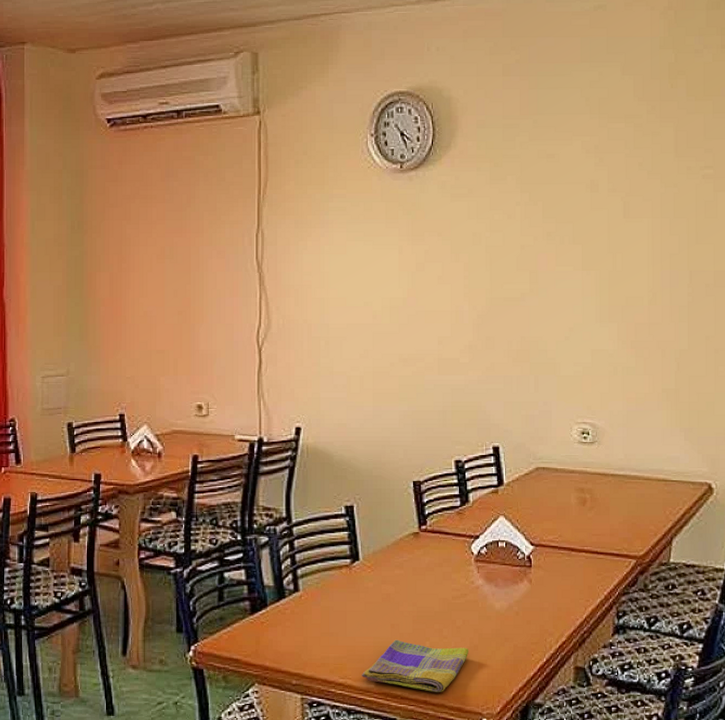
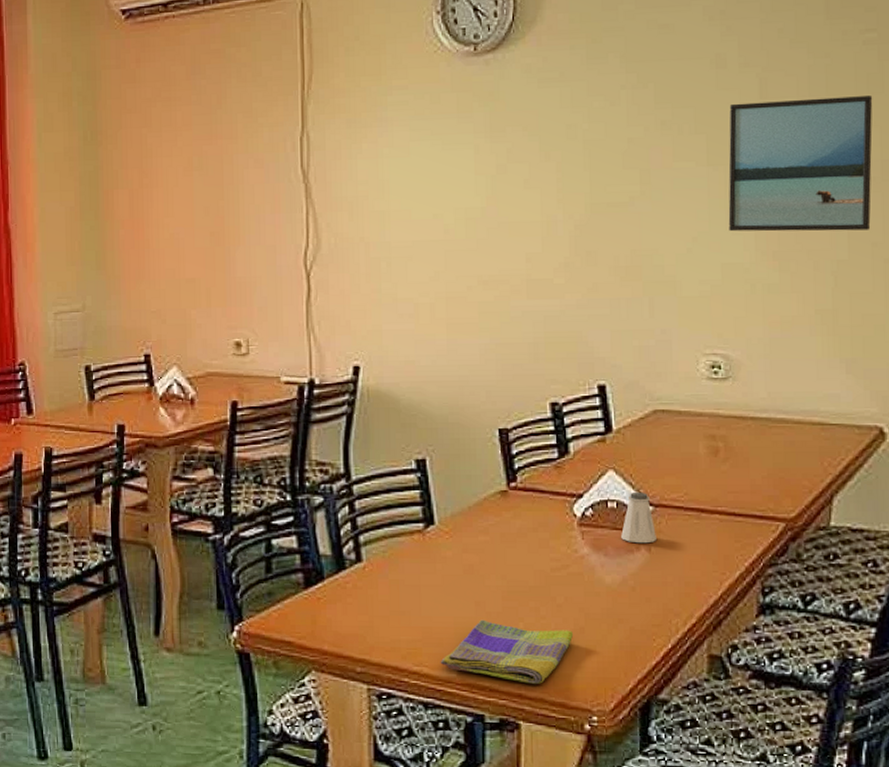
saltshaker: none [509,535,536,576] -> present [621,493,656,544]
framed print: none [597,219,709,326] -> present [728,96,873,232]

